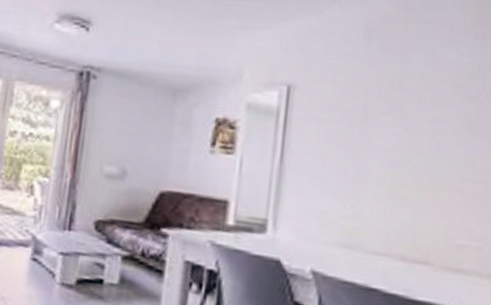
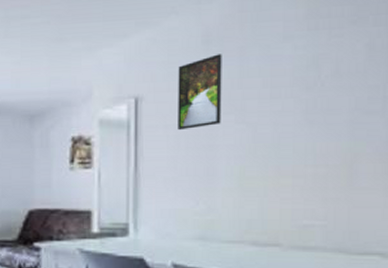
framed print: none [330,50,384,126] -> present [178,54,222,131]

